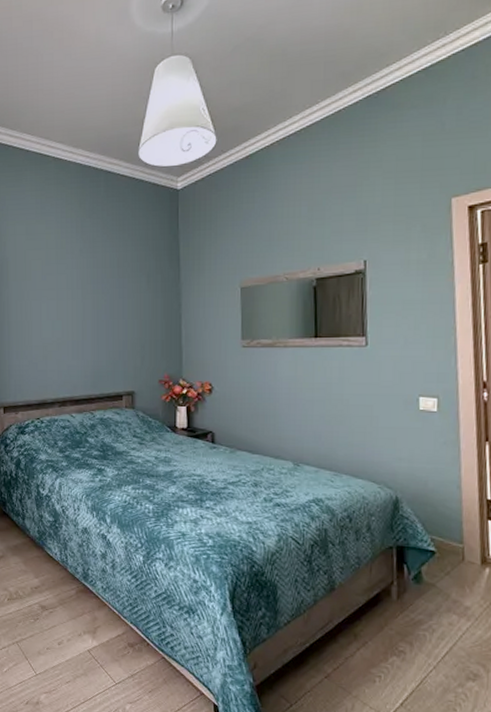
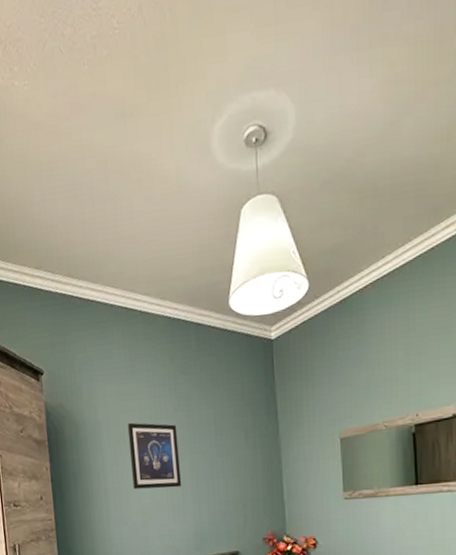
wall art: none [34,260,83,325] -> present [127,422,182,489]

